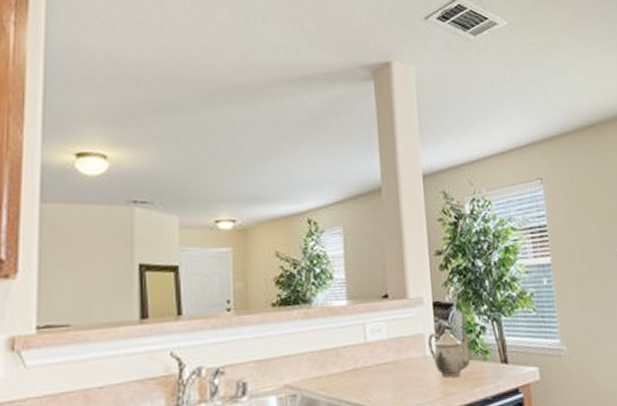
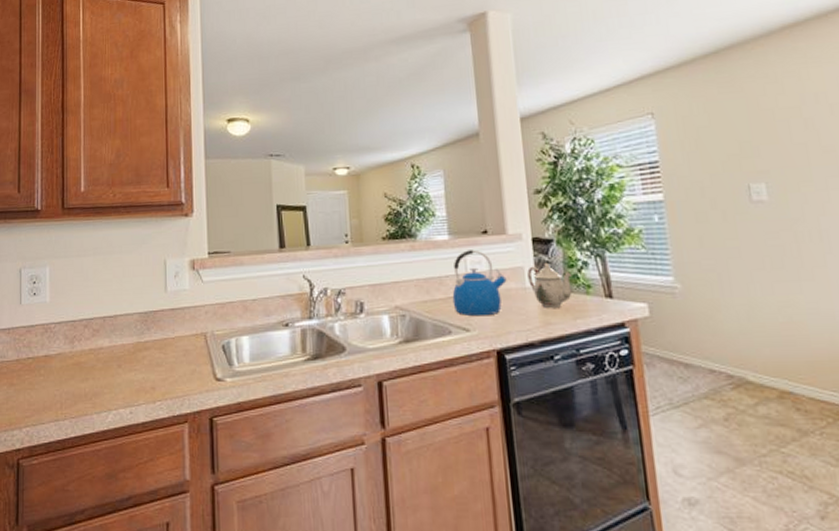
kettle: none [349,316,407,391] -> present [452,250,507,317]

